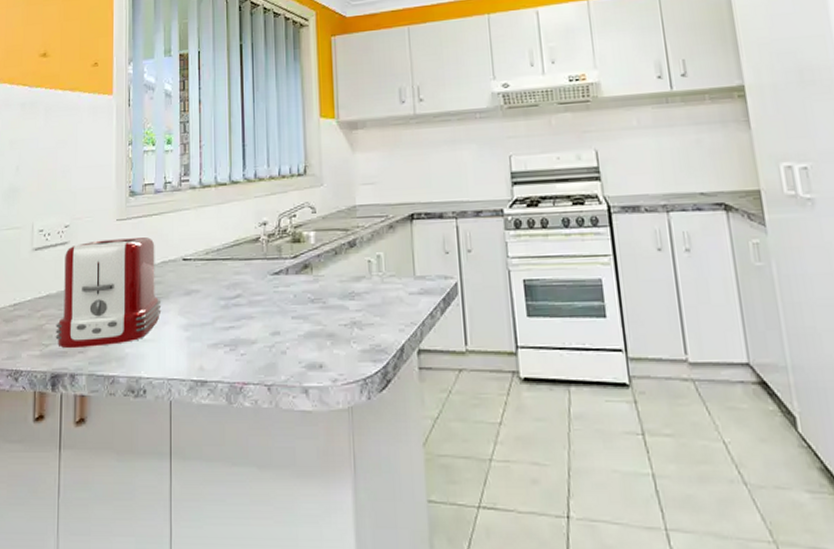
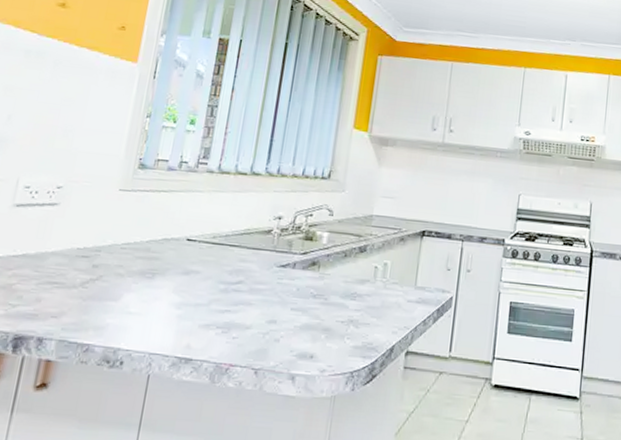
toaster: present [55,237,162,349] -> none [26,207,159,314]

